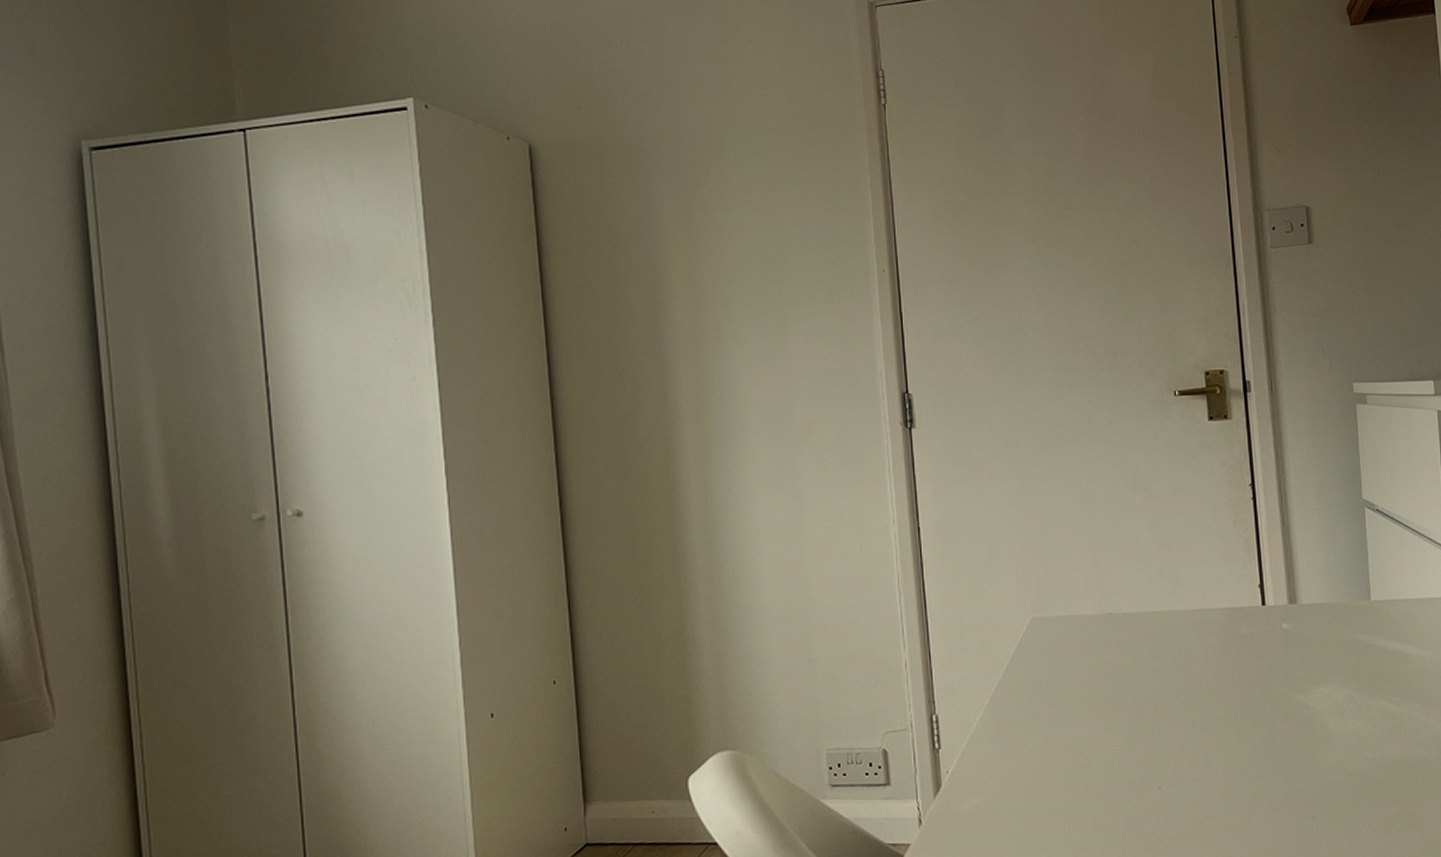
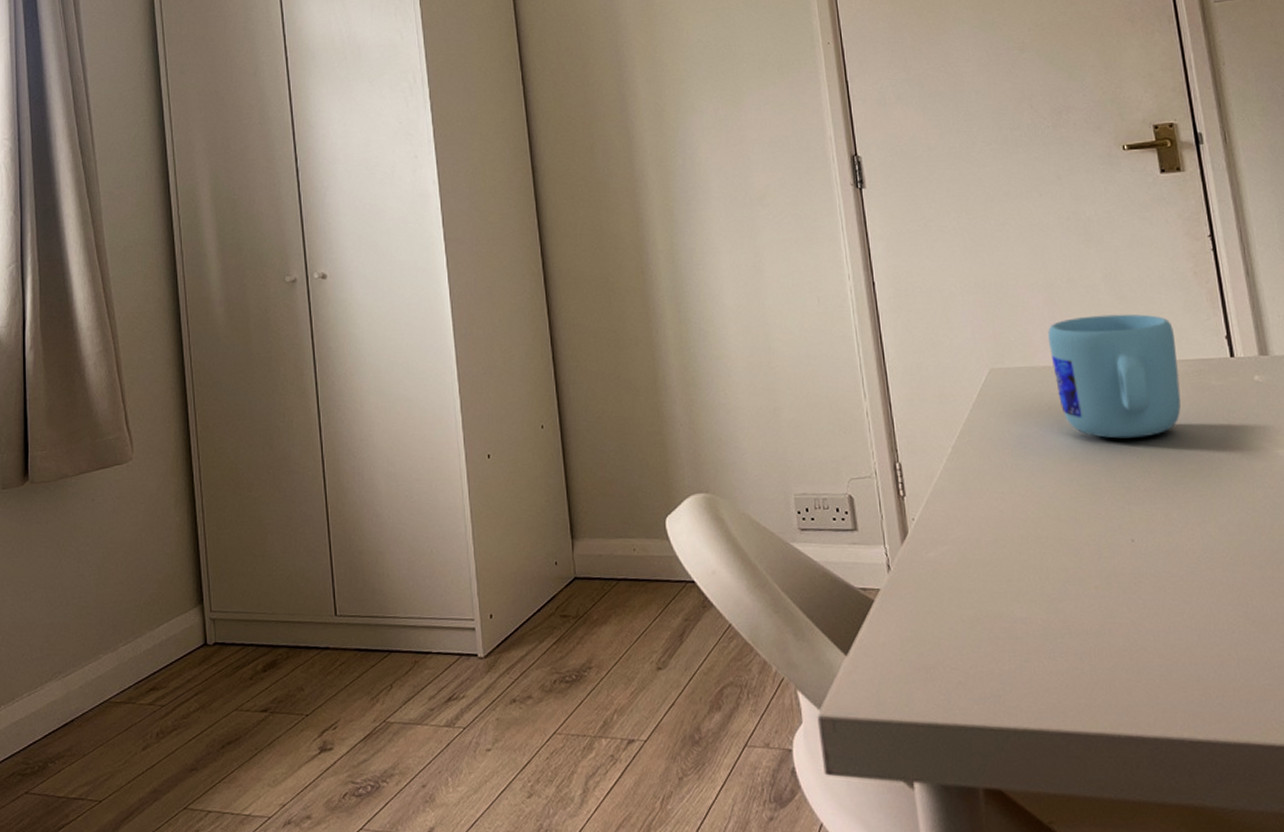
mug: none [1091,562,1214,687] -> present [1048,314,1181,439]

